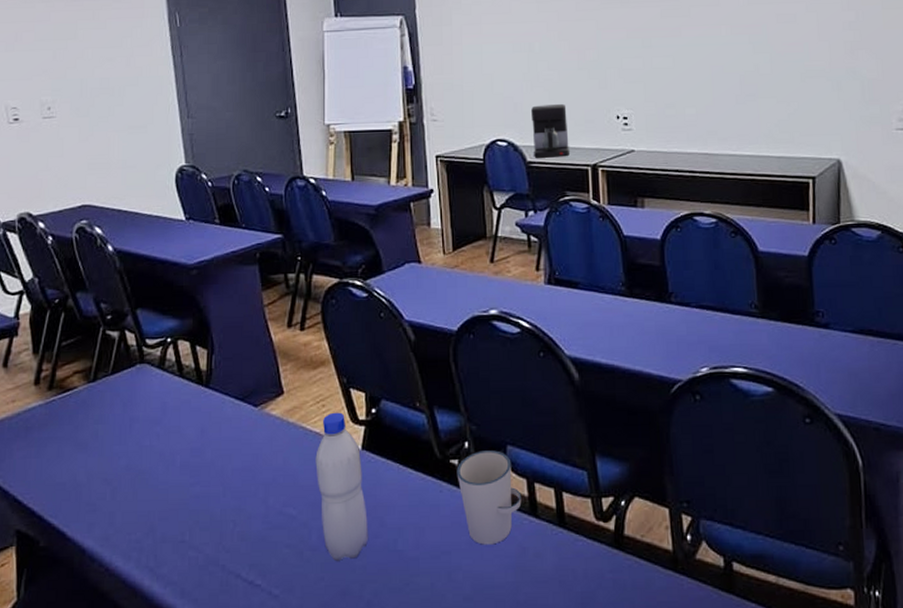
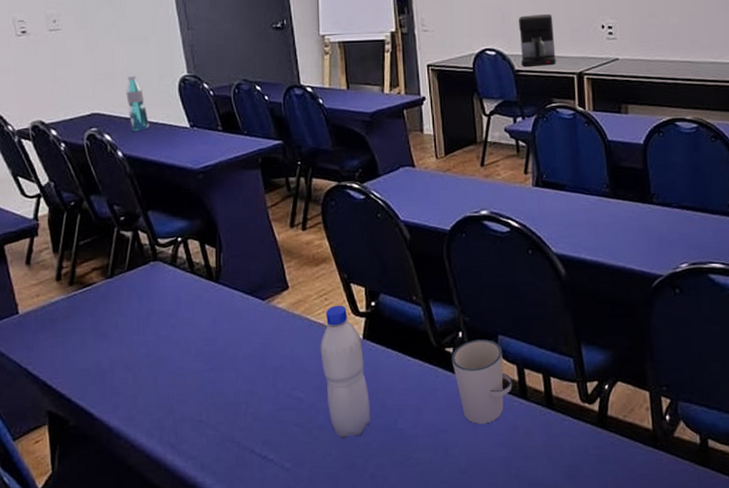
water bottle: none [120,165,144,225] -> present [126,75,150,132]

